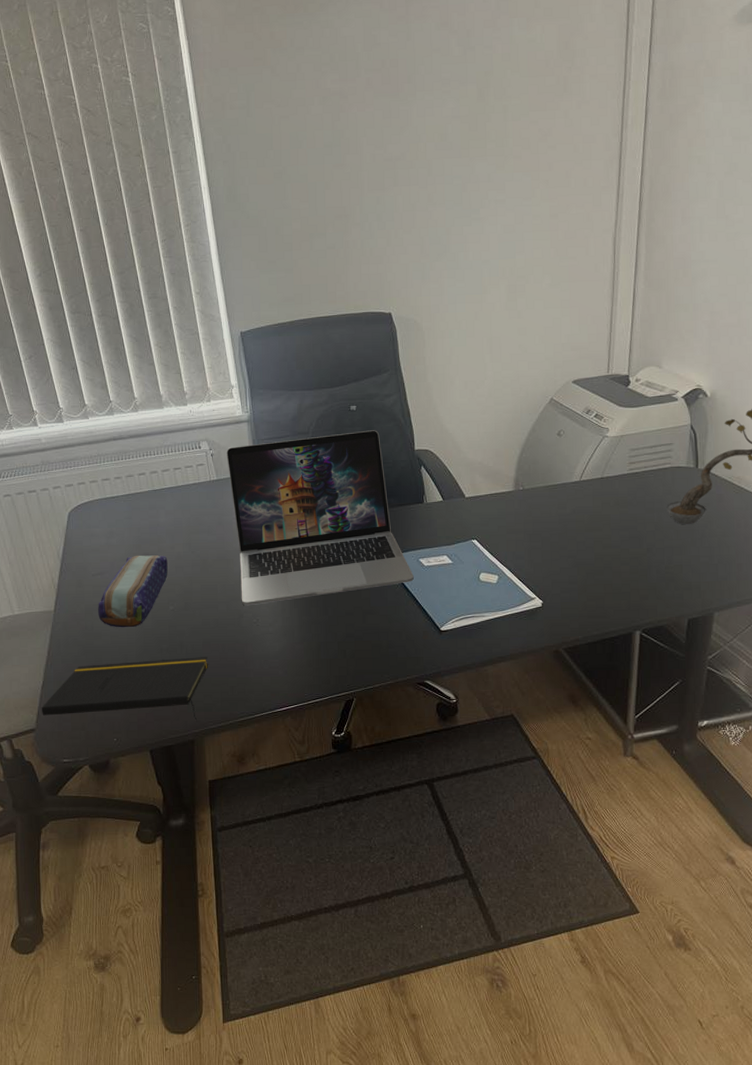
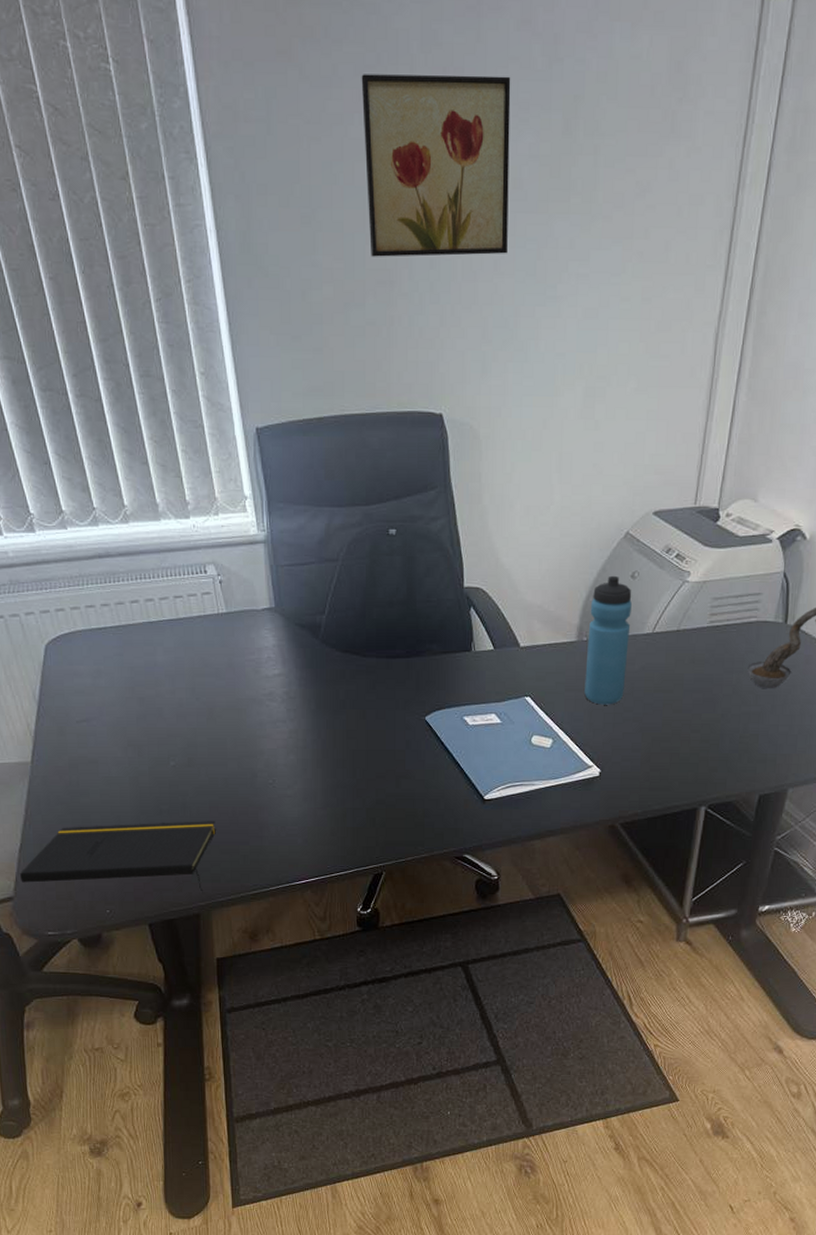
pencil case: present [98,555,168,628] -> none [84,699,168,785]
laptop: present [226,430,414,606] -> none [238,560,456,764]
wall art: none [319,62,438,198] -> present [361,74,511,257]
water bottle: none [523,434,560,544] -> present [584,575,632,705]

